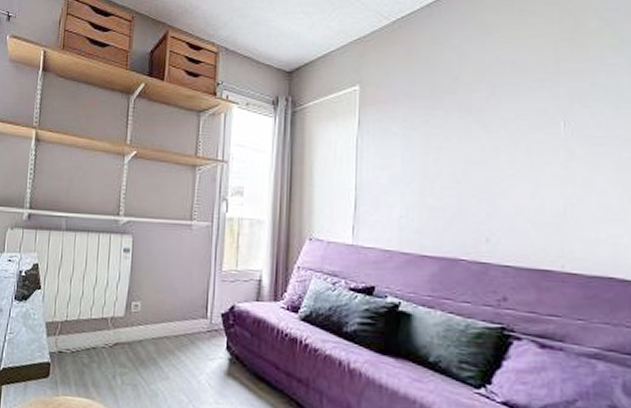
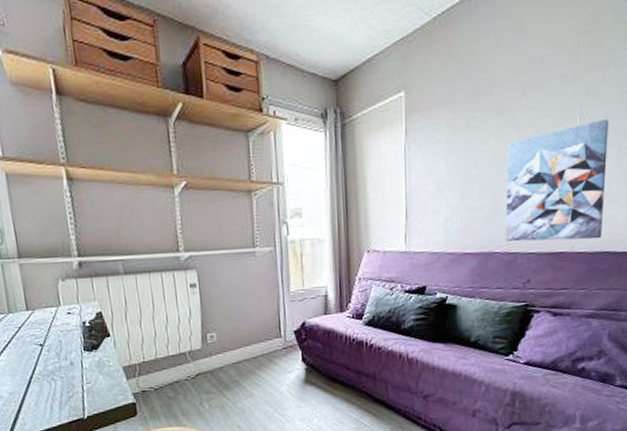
wall art: none [473,126,603,261] -> present [505,118,609,242]

